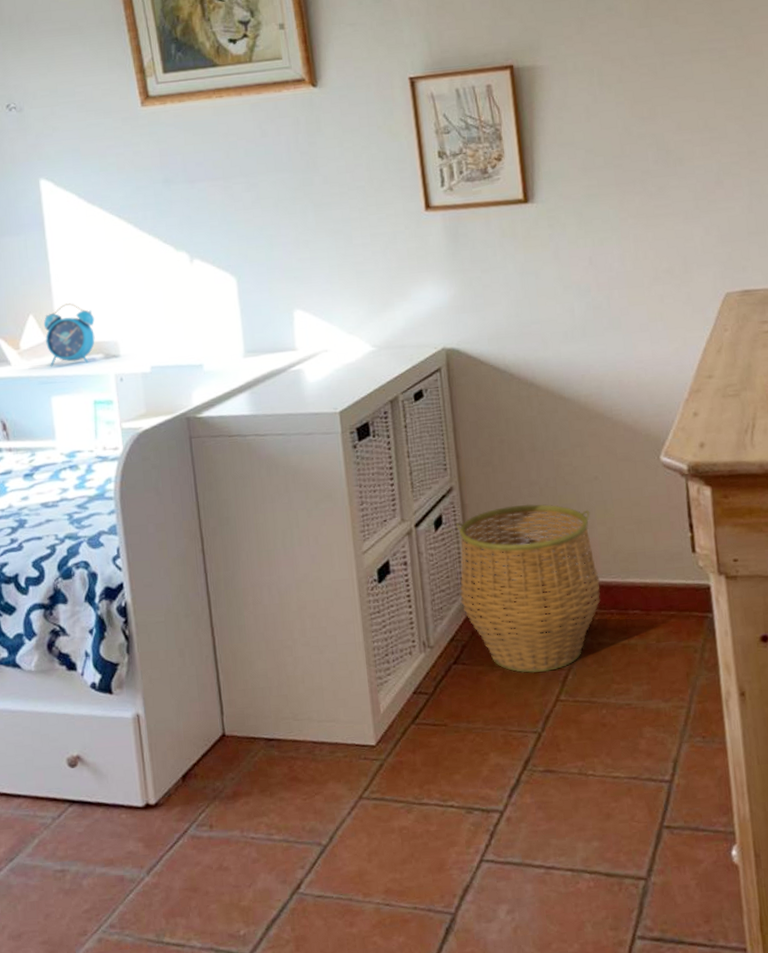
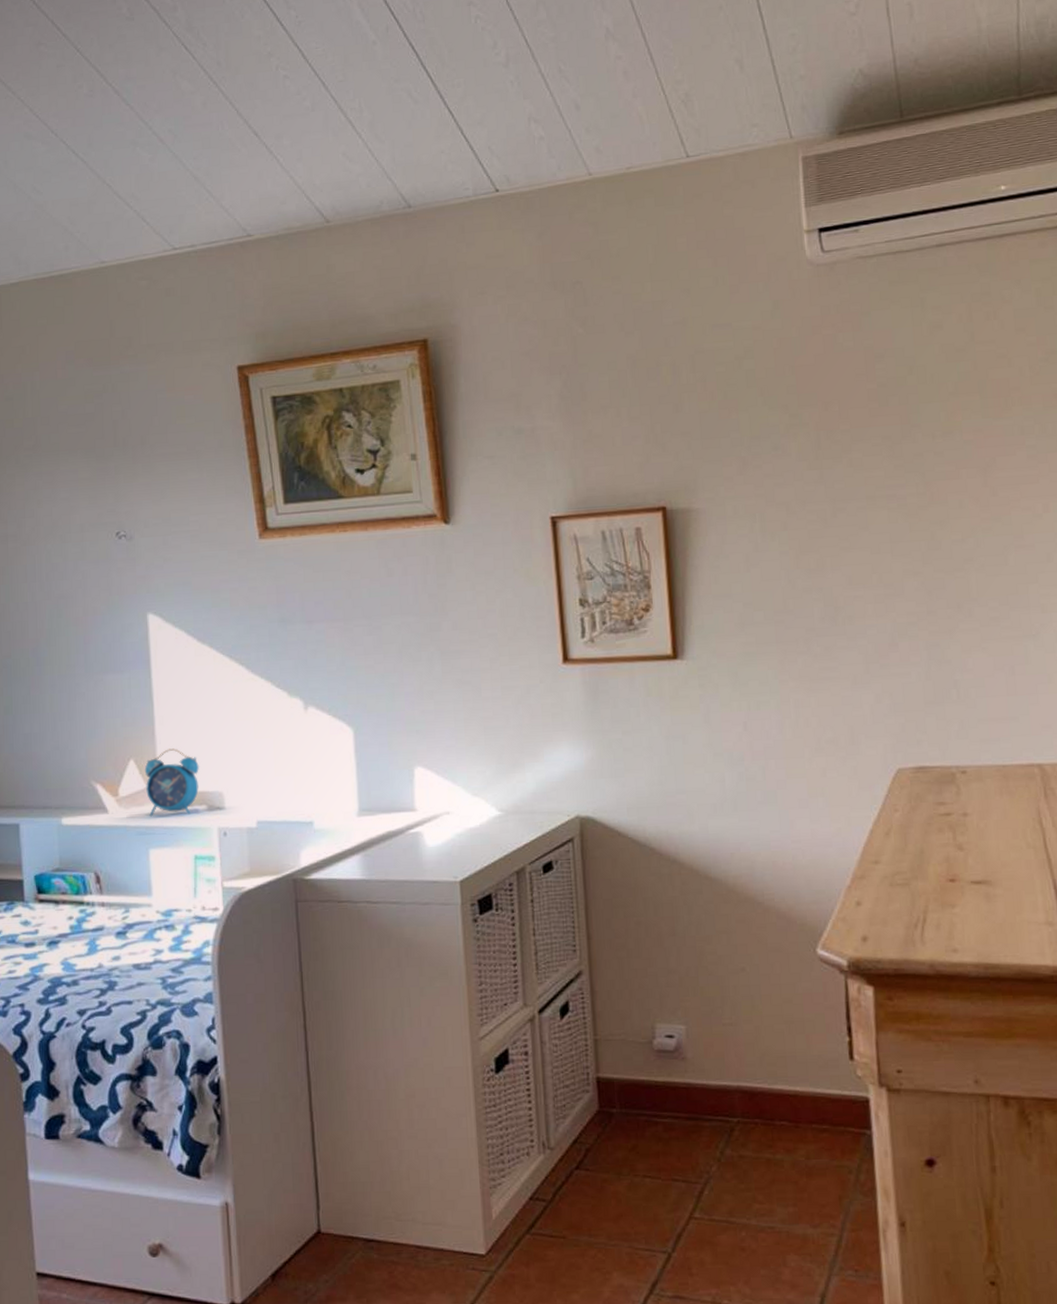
basket: present [456,504,601,674] -> none [585,994,744,1186]

